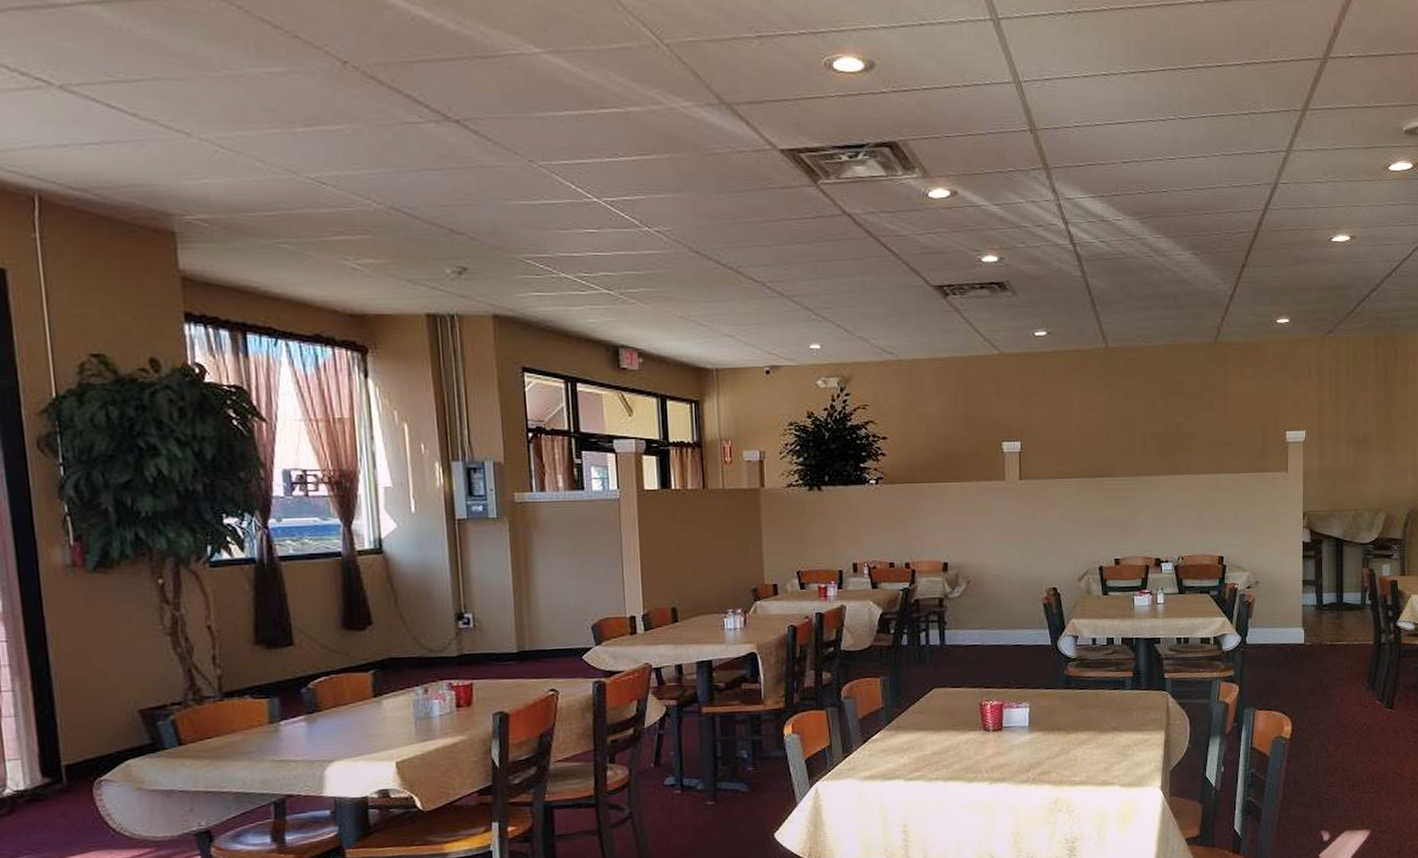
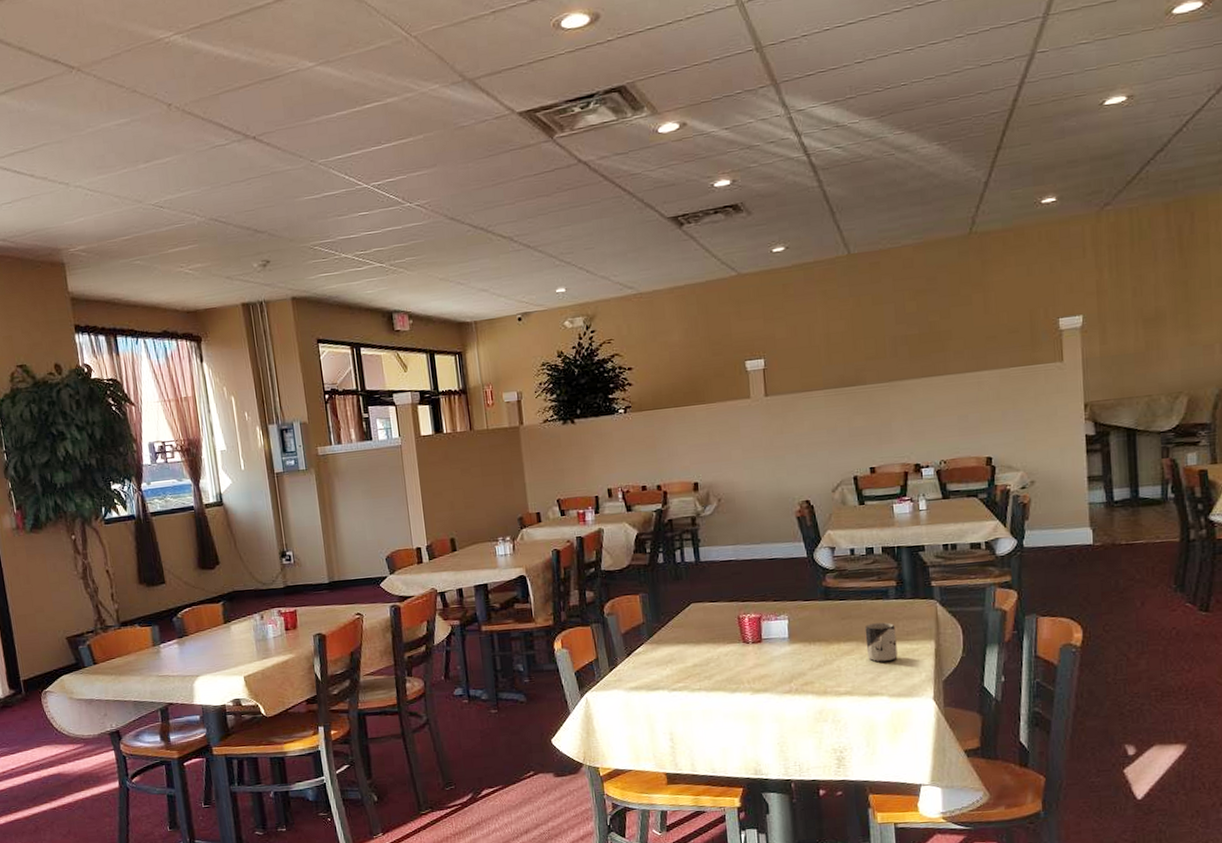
cup: none [1101,712,1130,752] -> present [865,622,898,663]

